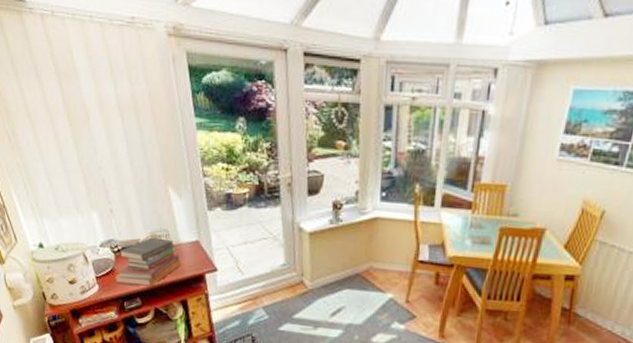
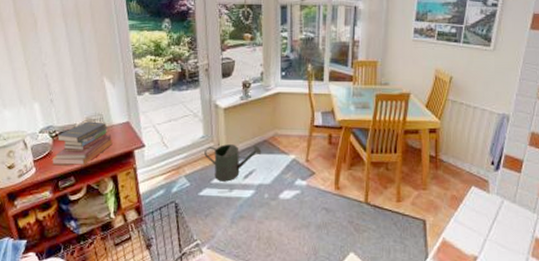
watering can: none [285,275,353,318] -> present [204,144,262,182]

